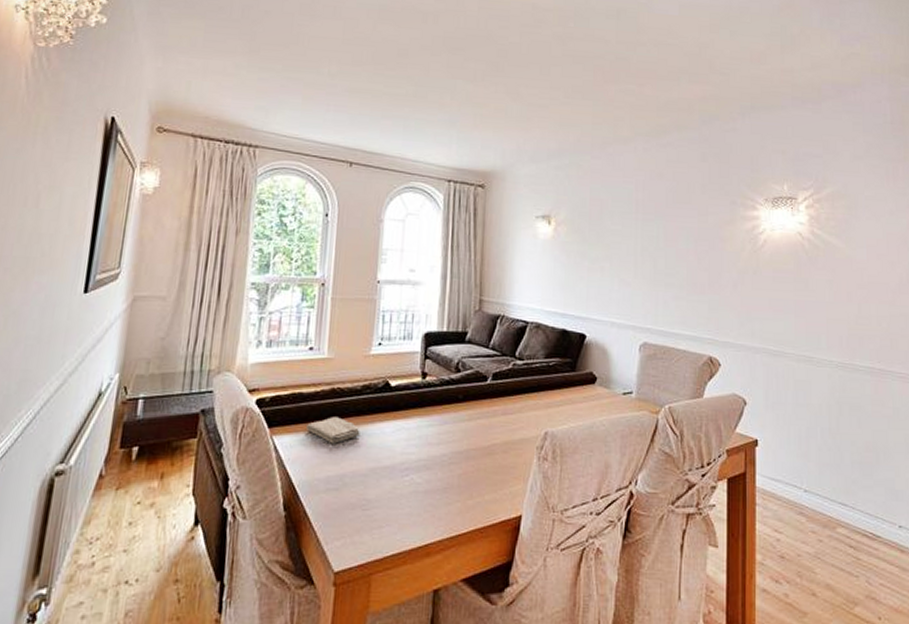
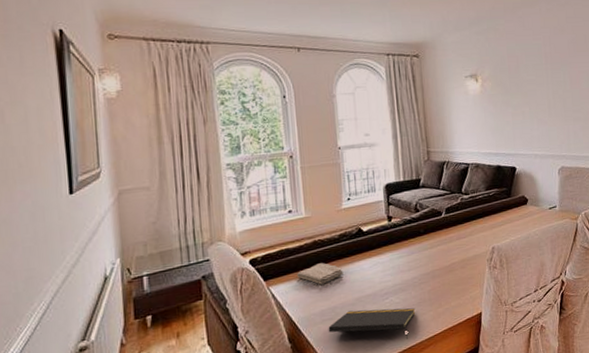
notepad: none [331,483,440,533] -> present [328,308,416,339]

